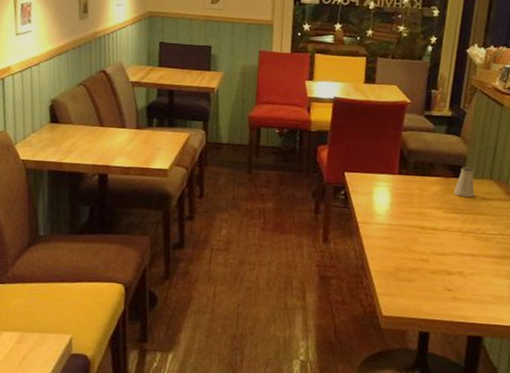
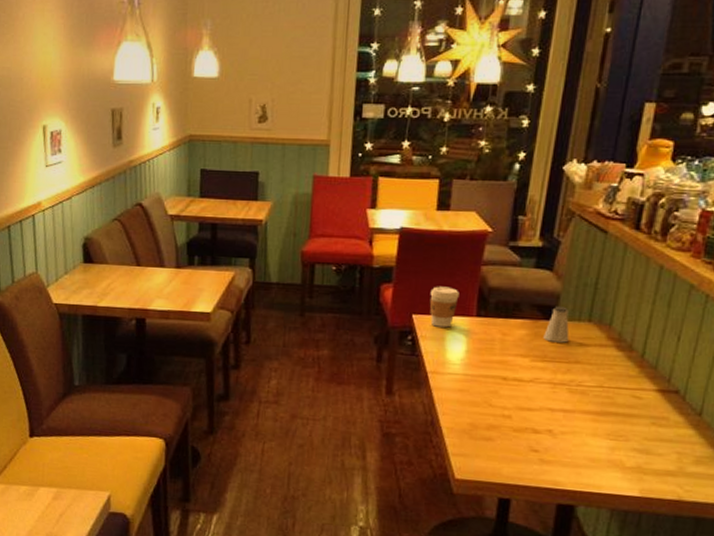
coffee cup: none [359,148,384,184] -> present [429,286,459,328]

